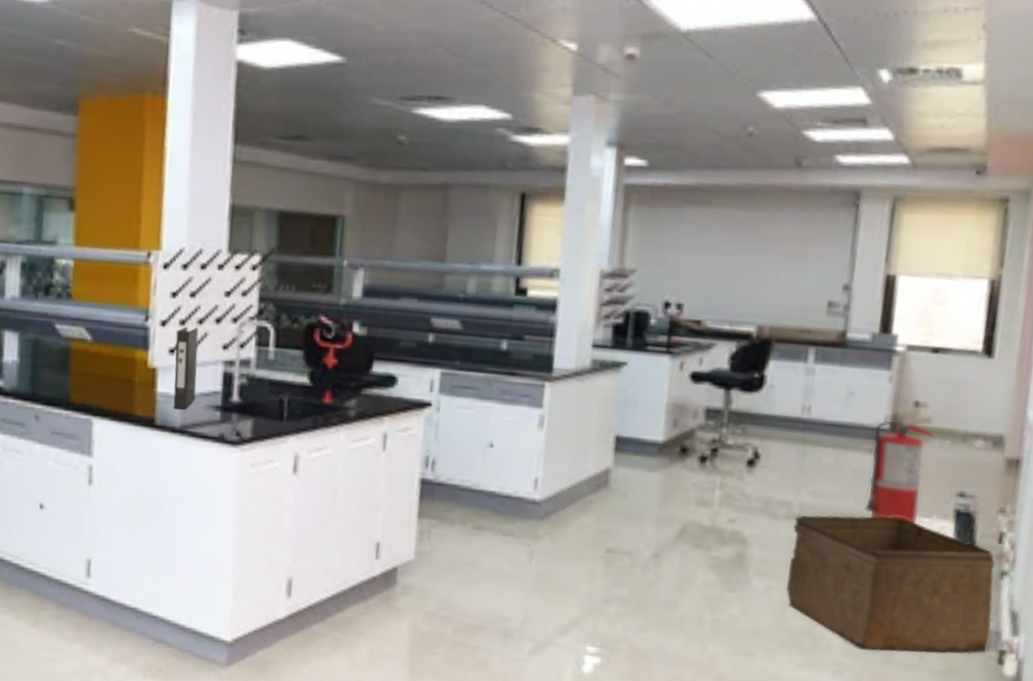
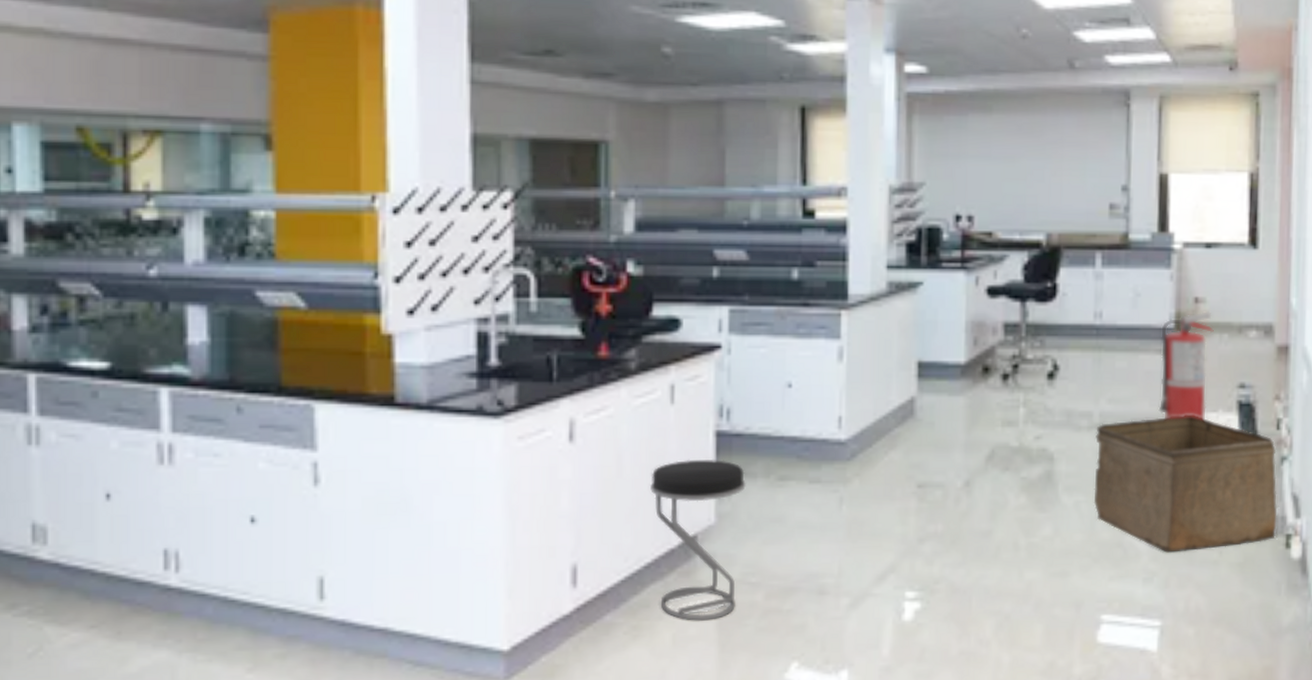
binder: present [173,326,199,410] -> none [415,281,444,381]
stool: none [359,500,445,644] -> present [650,458,746,621]

